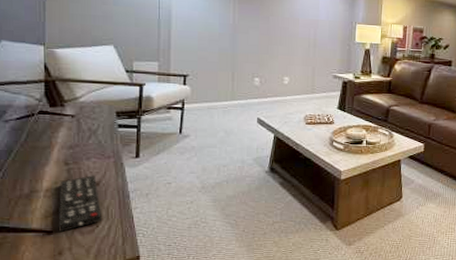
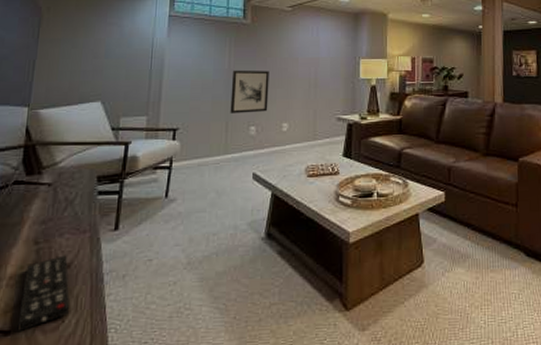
wall art: none [236,25,272,66] -> present [230,70,269,114]

